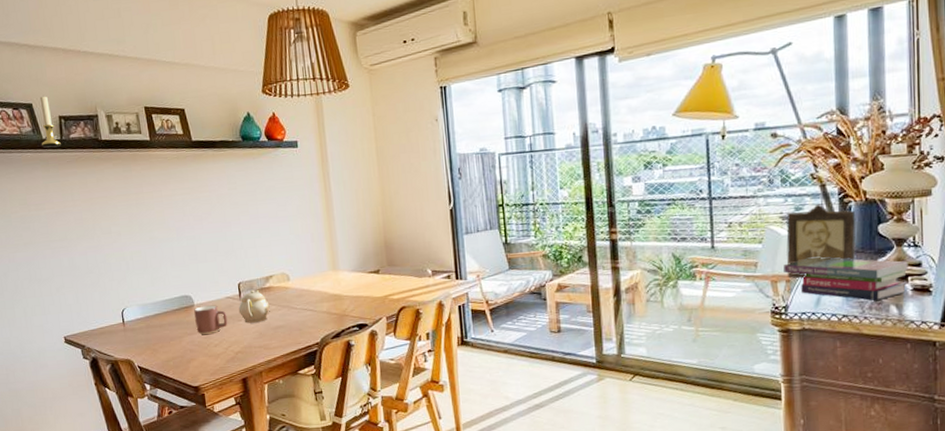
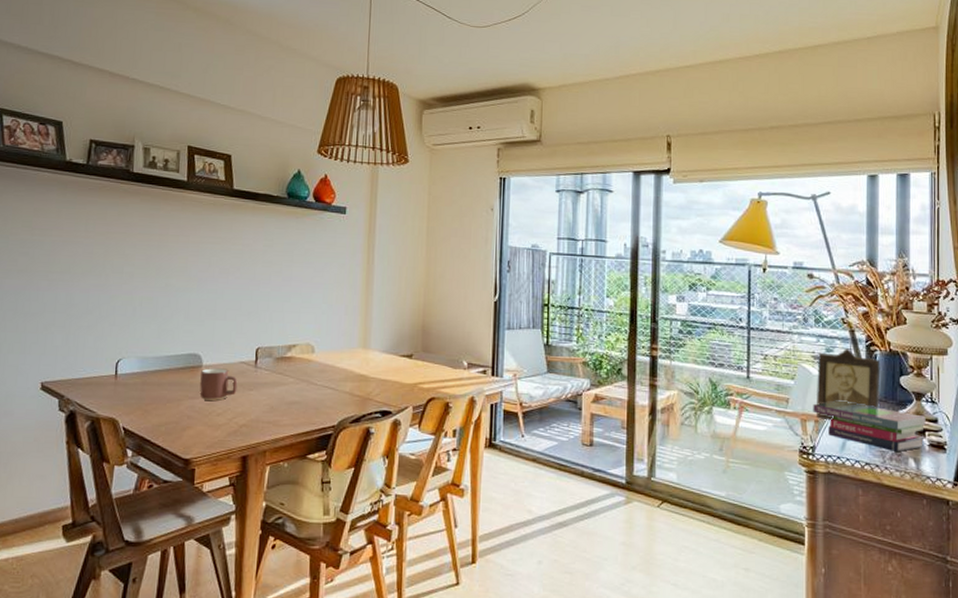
candle holder: present [39,96,61,148] -> none [63,116,86,172]
teapot: present [238,289,270,324] -> none [251,357,288,395]

